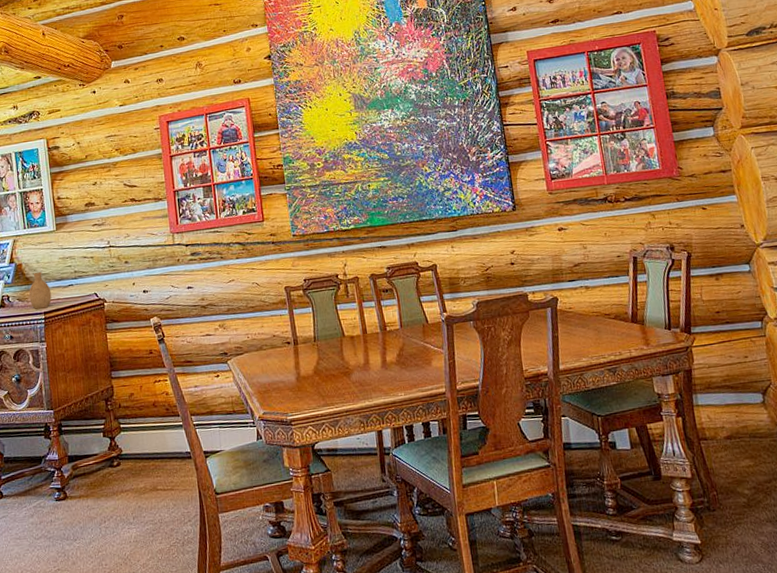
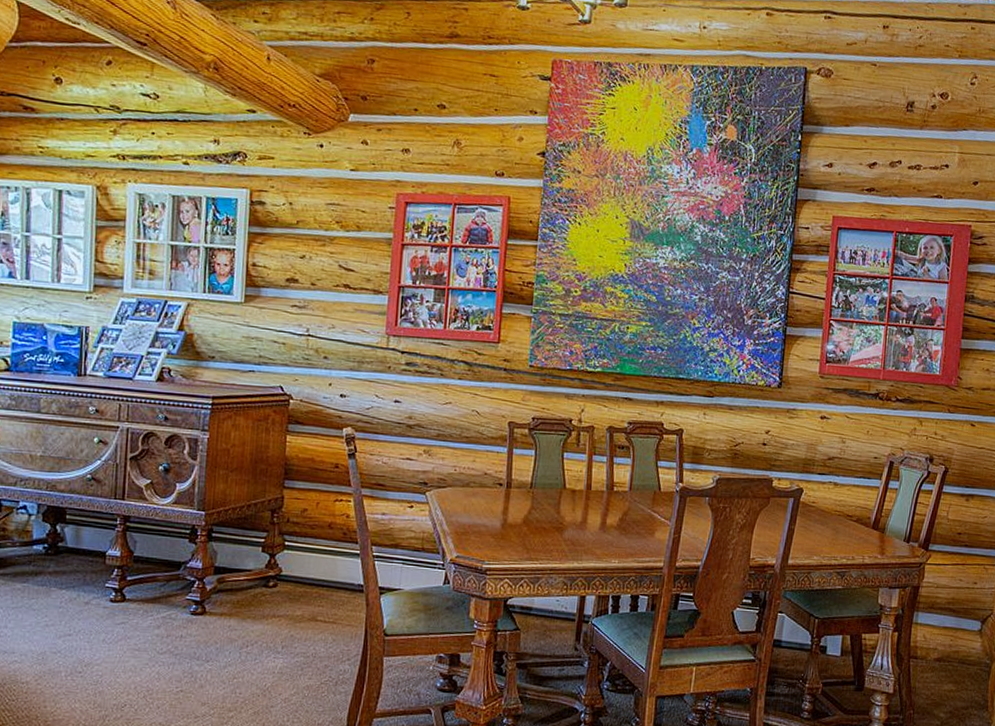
decorative vase: present [29,272,52,310] -> none [196,348,226,393]

